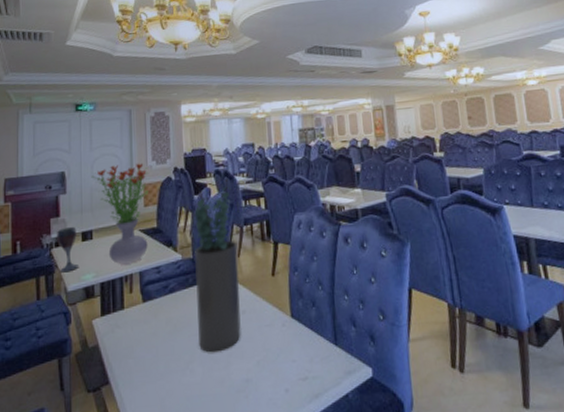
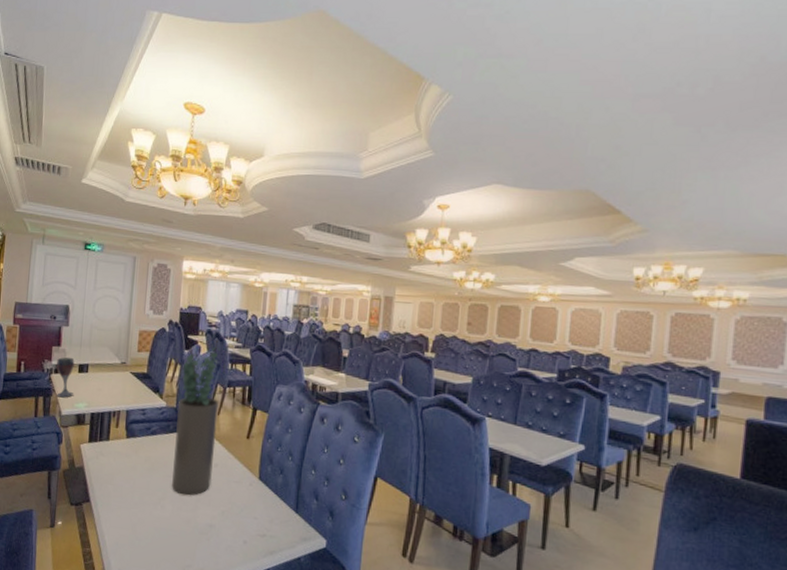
flower arrangement: present [91,163,149,265] -> none [92,307,145,402]

